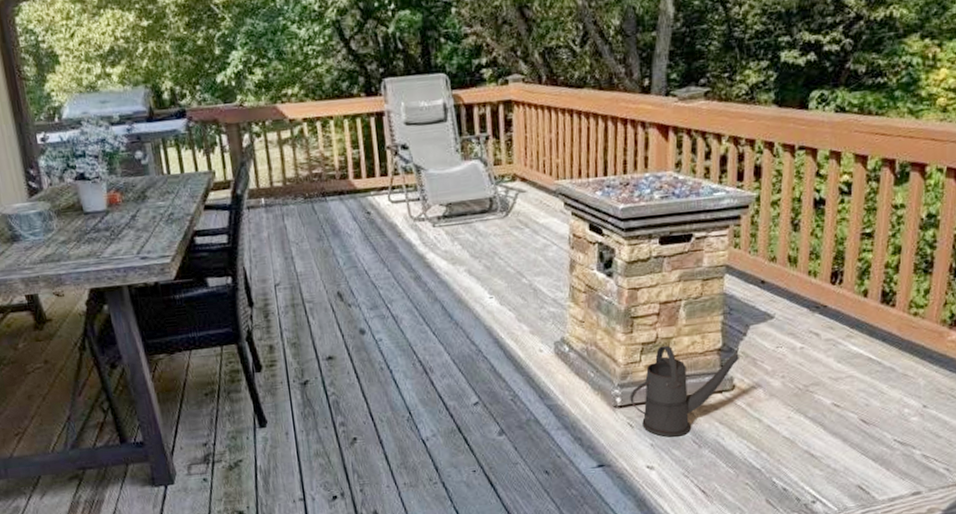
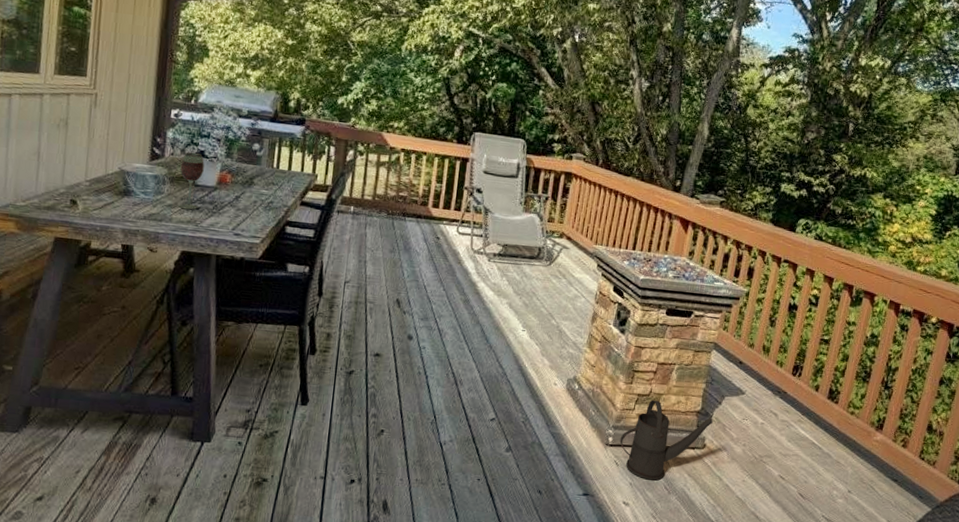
wineglass: none [62,176,94,243] -> present [178,151,205,210]

